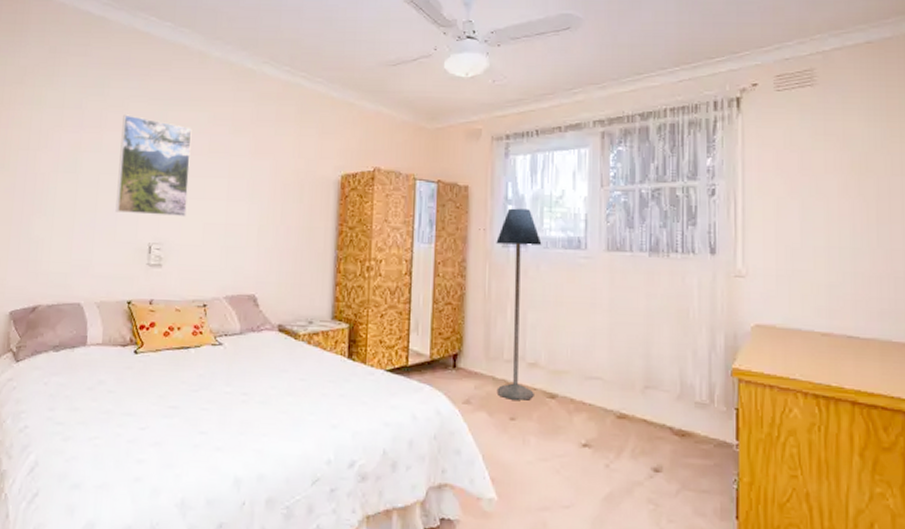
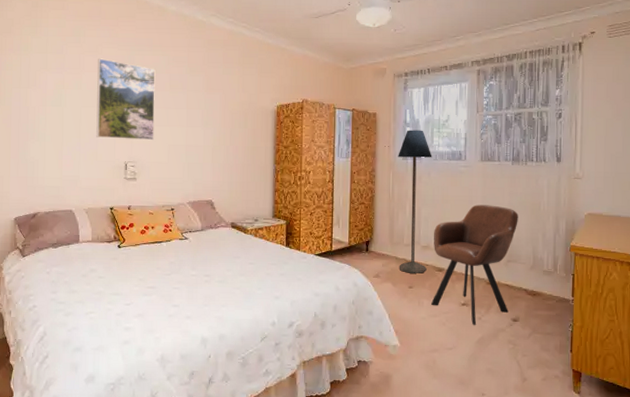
armchair: none [541,309,659,475] -> present [431,205,518,325]

